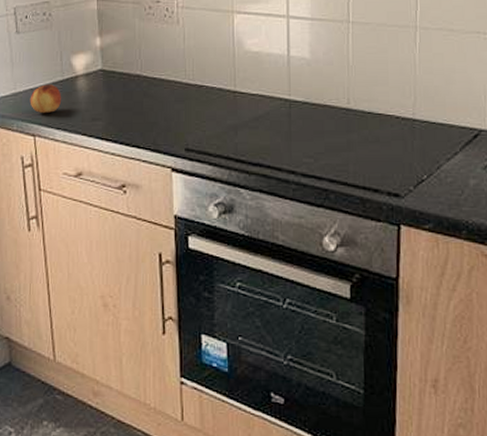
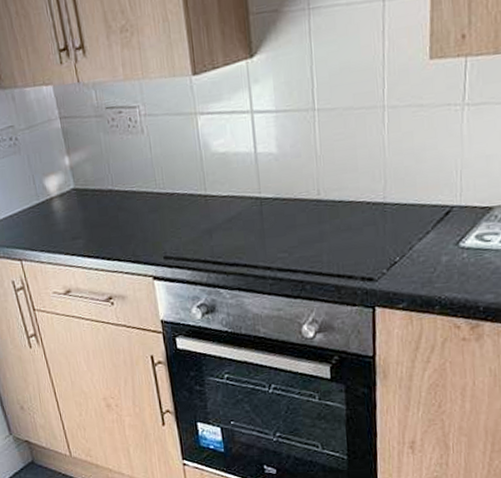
fruit: present [29,84,62,113] -> none [11,209,41,238]

